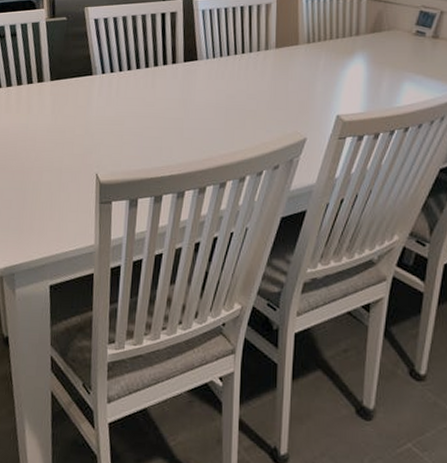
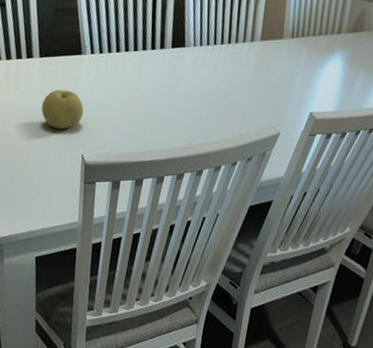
fruit: none [53,110,97,150] -> present [41,89,84,130]

